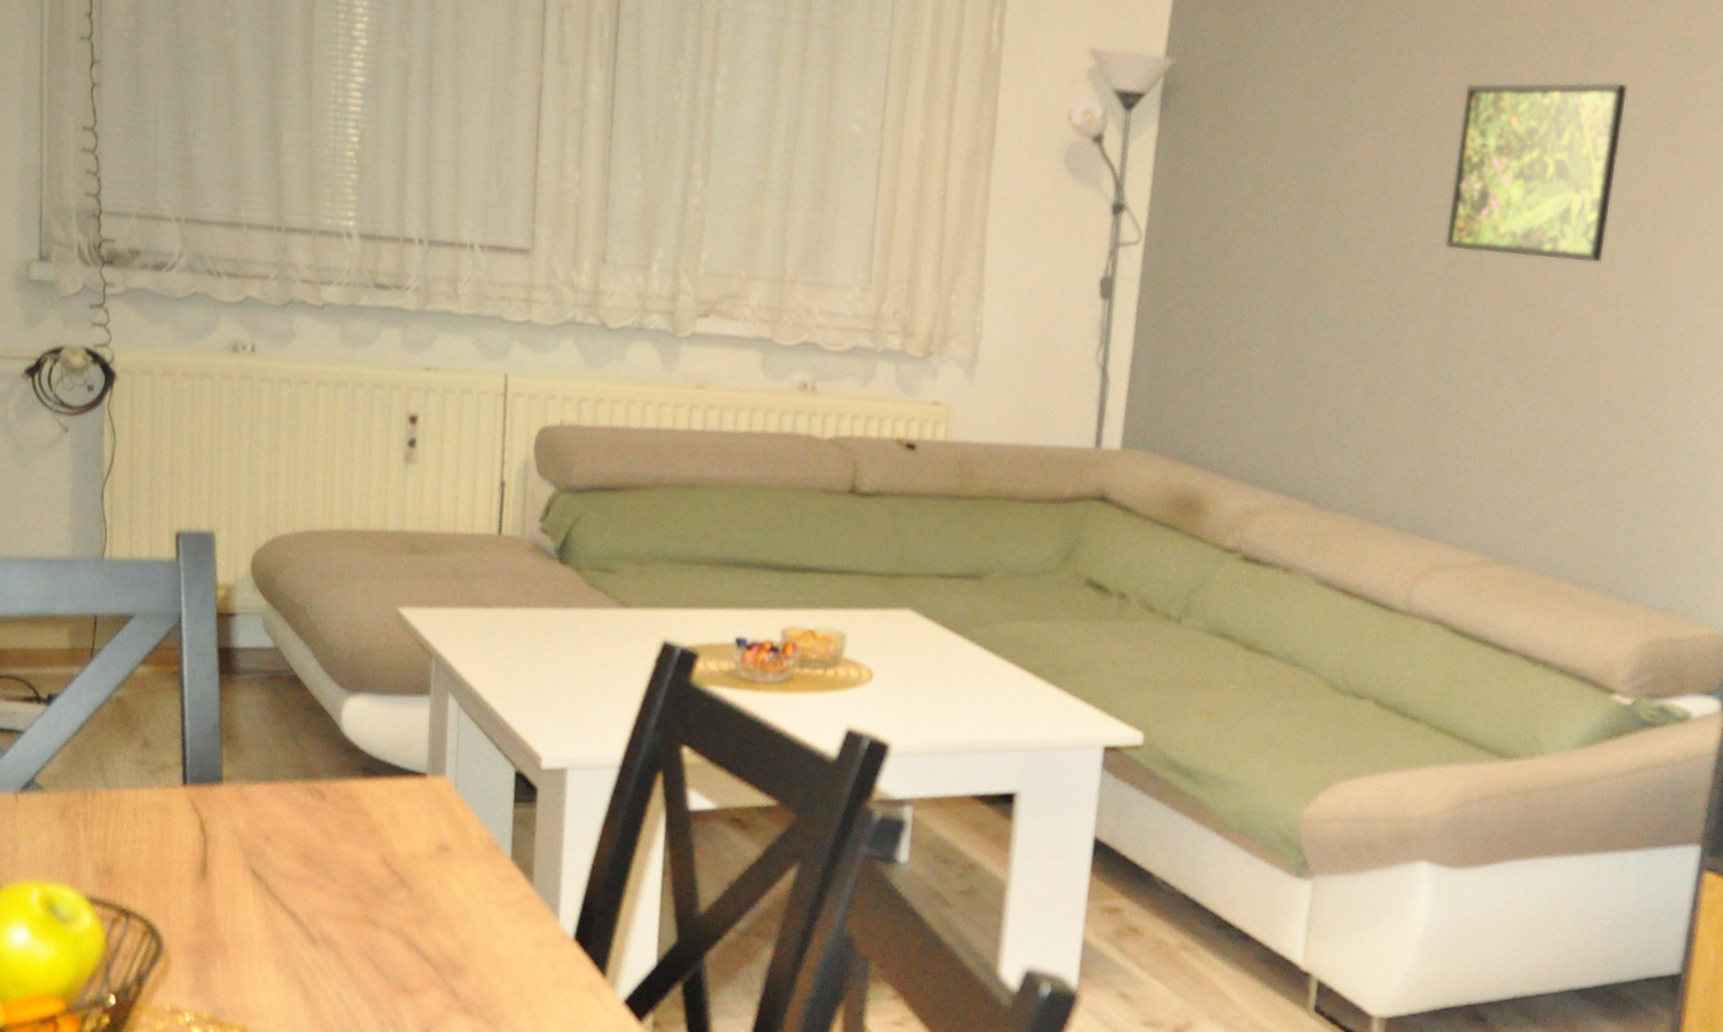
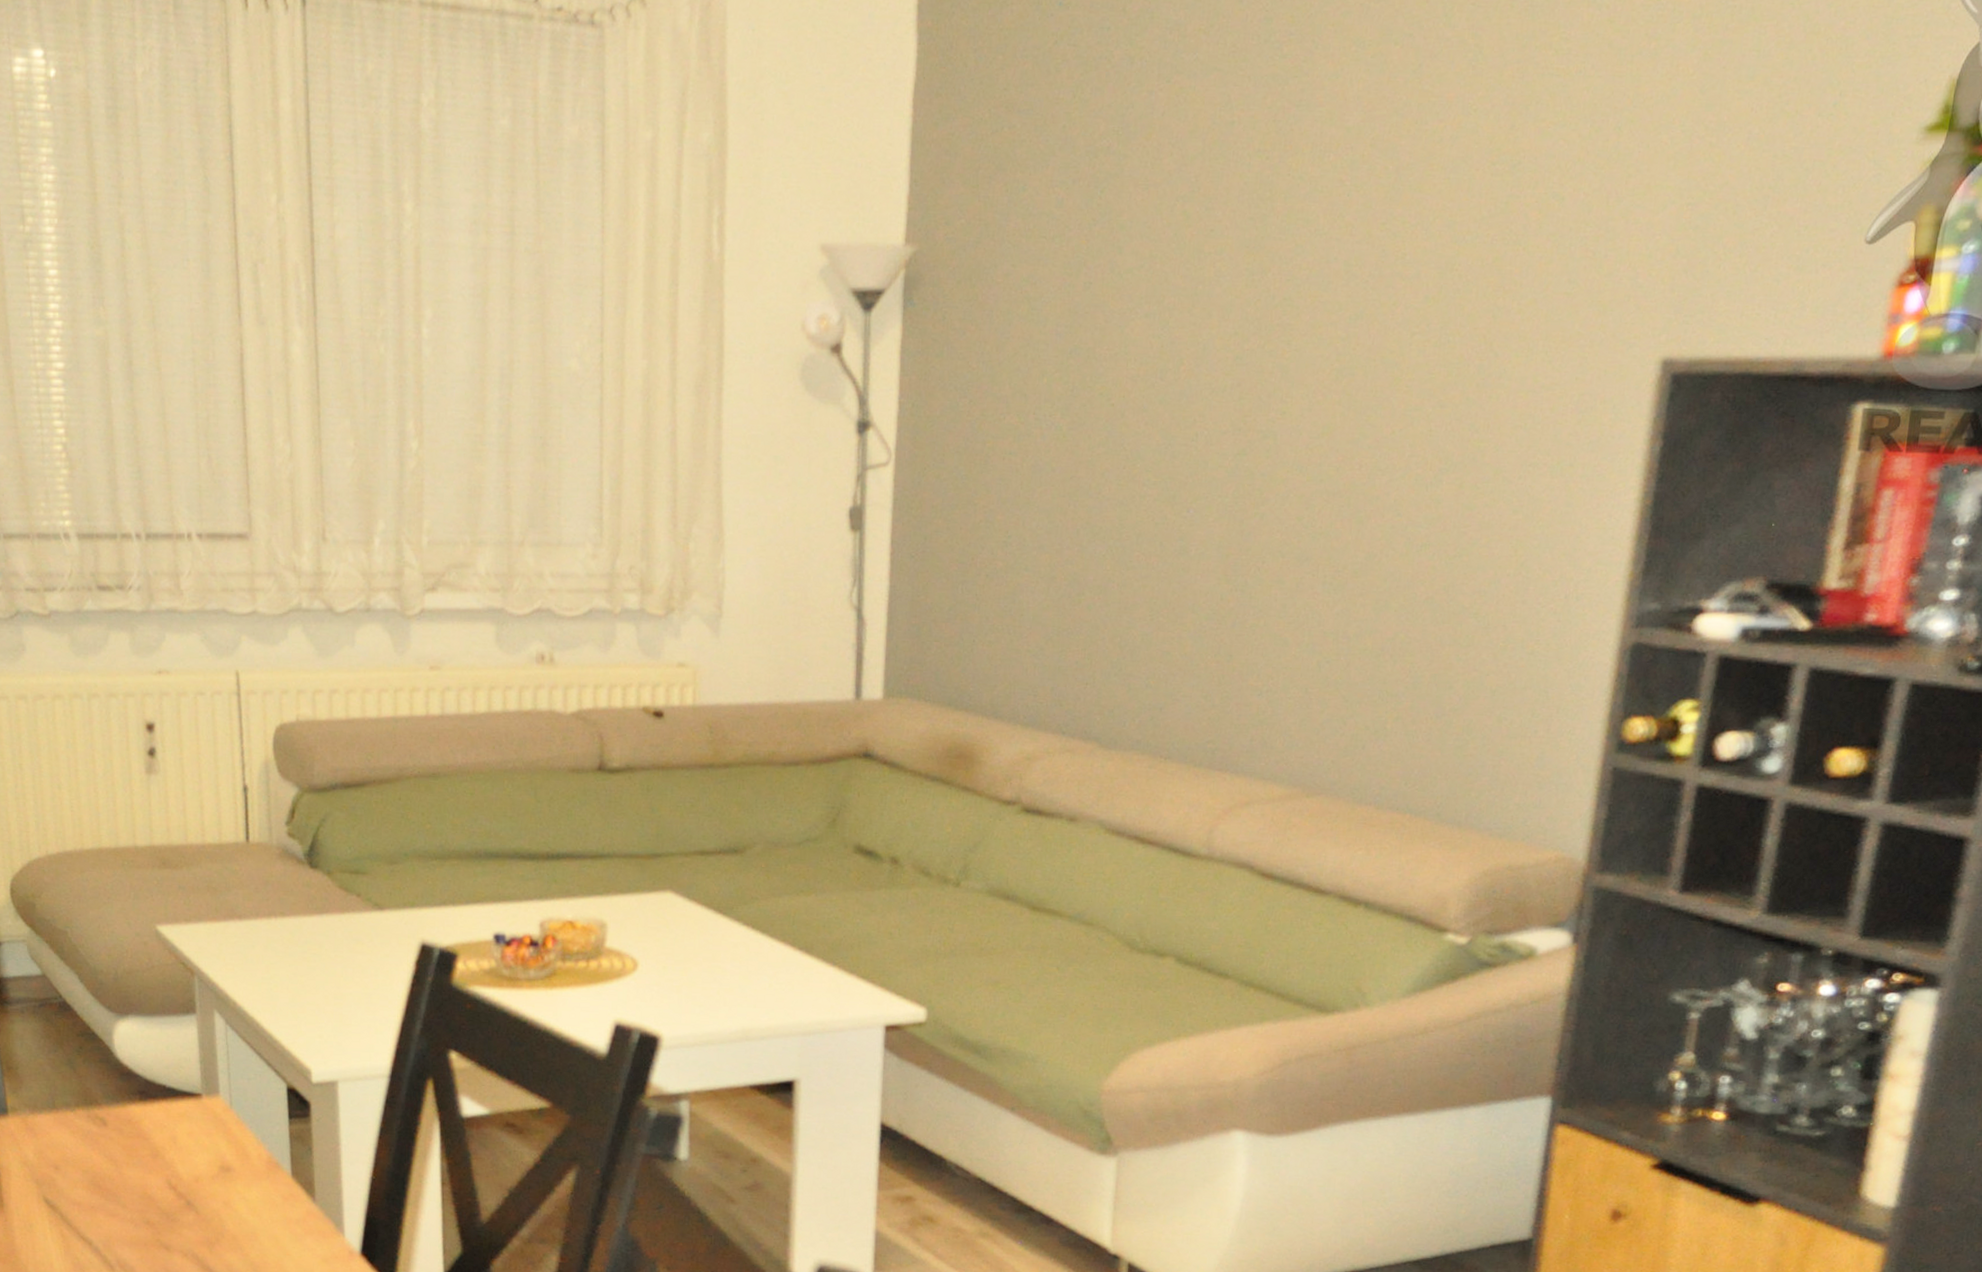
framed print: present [1444,82,1628,264] -> none [1233,215,1443,438]

